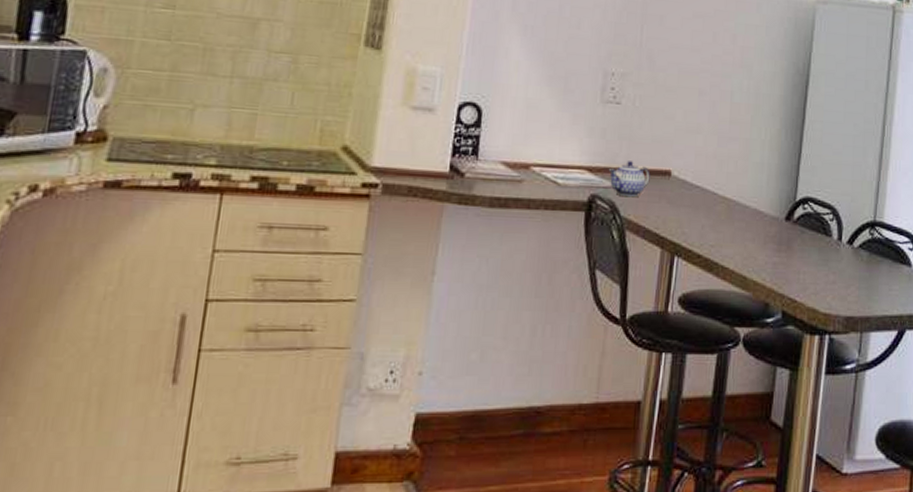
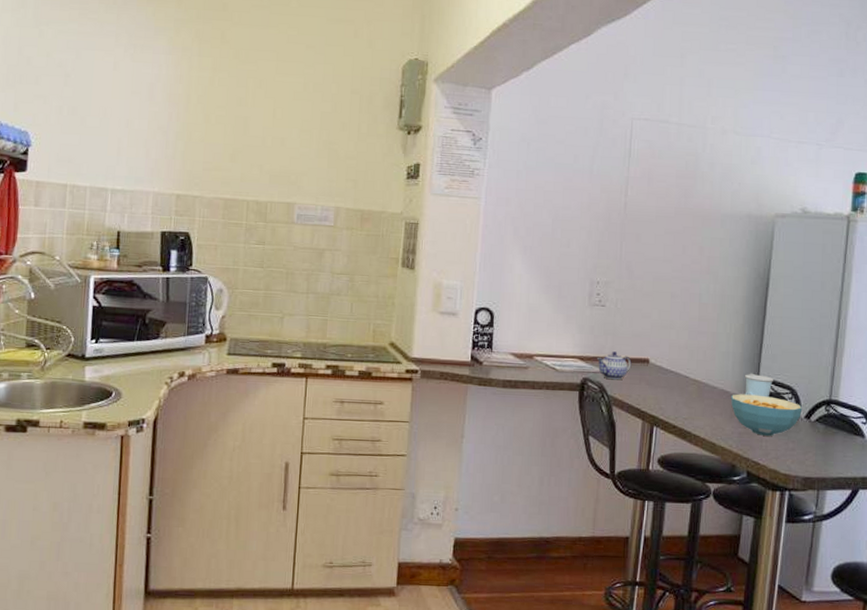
cereal bowl: none [765,214,845,266] -> present [731,394,803,436]
cup: none [780,189,813,219] -> present [745,373,773,398]

